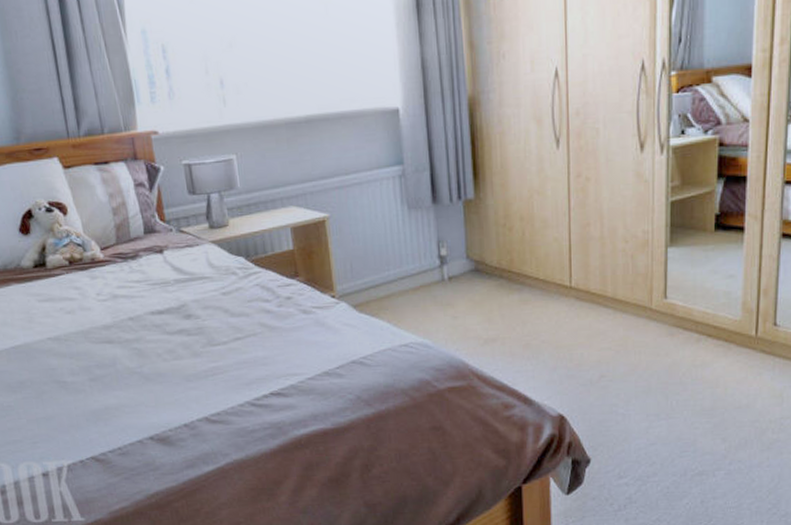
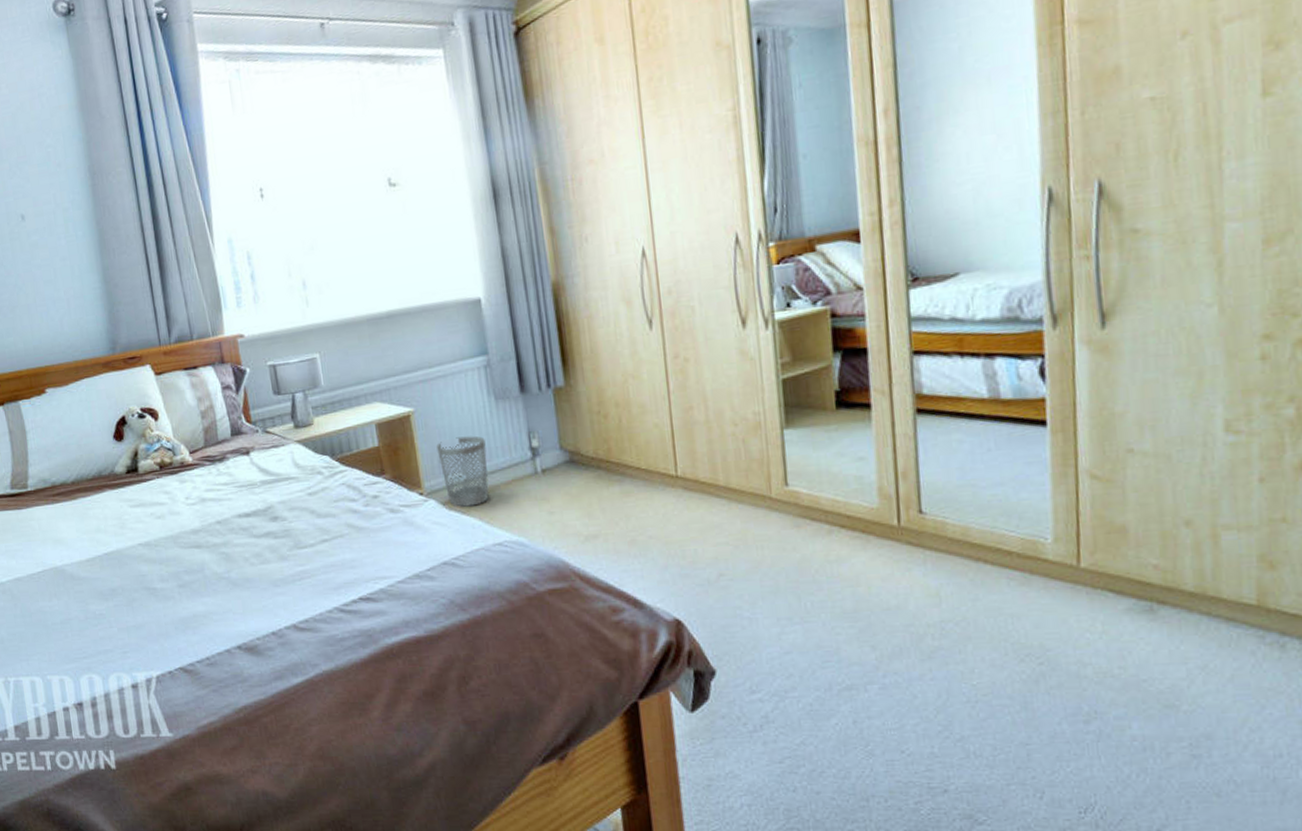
wastebasket: none [350,242,398,310] -> present [436,435,489,507]

